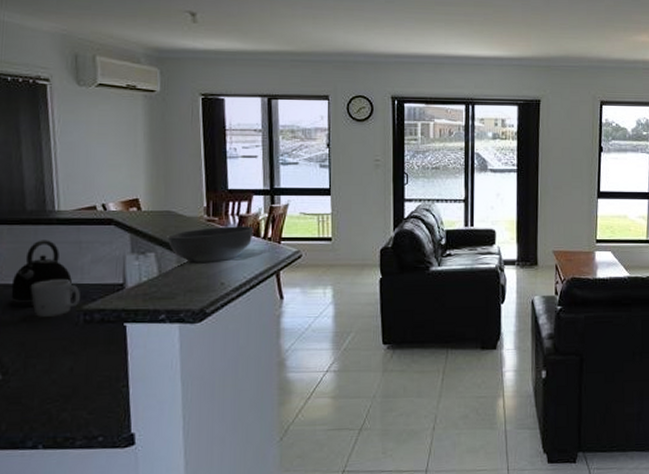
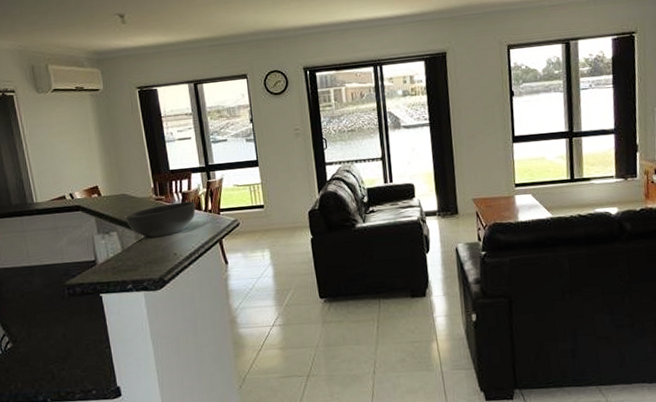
kettle: present [10,240,74,307] -> none [9,228,58,287]
mug: present [31,280,80,317] -> none [24,260,63,293]

